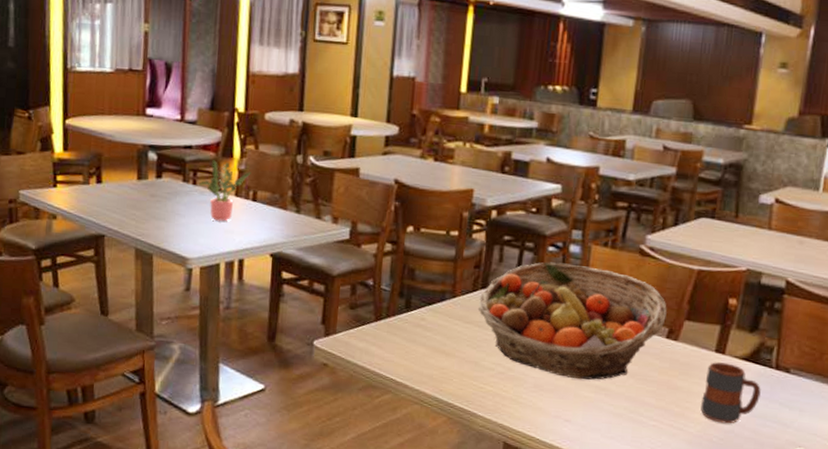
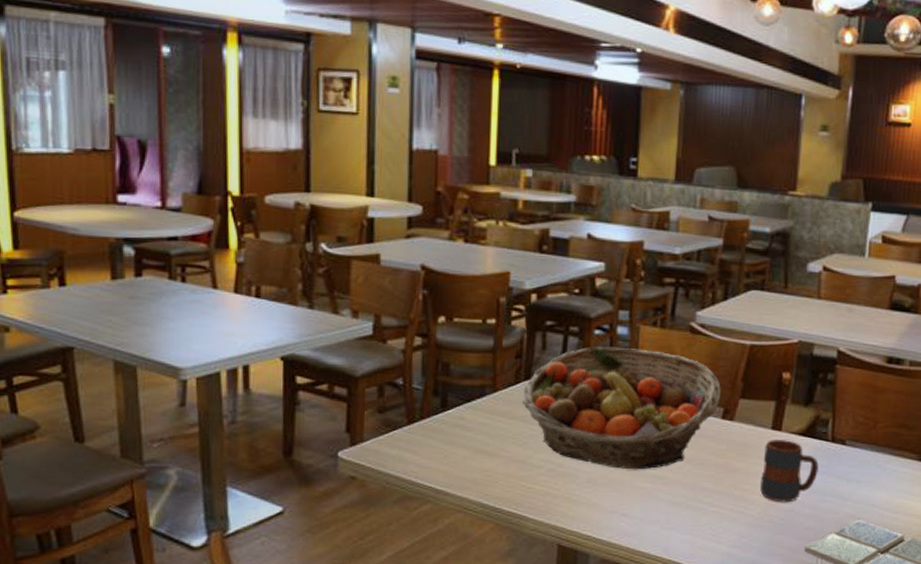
potted plant: present [199,160,251,222] -> none [189,252,252,323]

